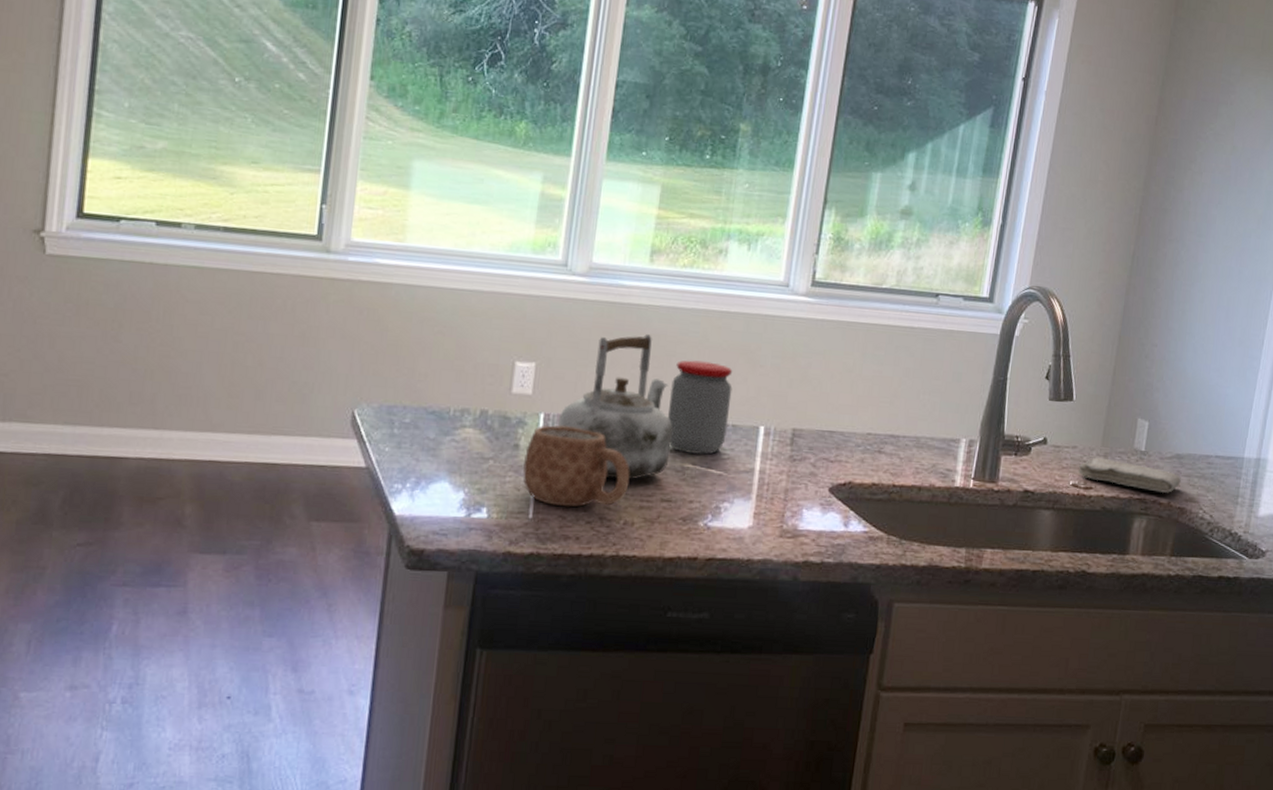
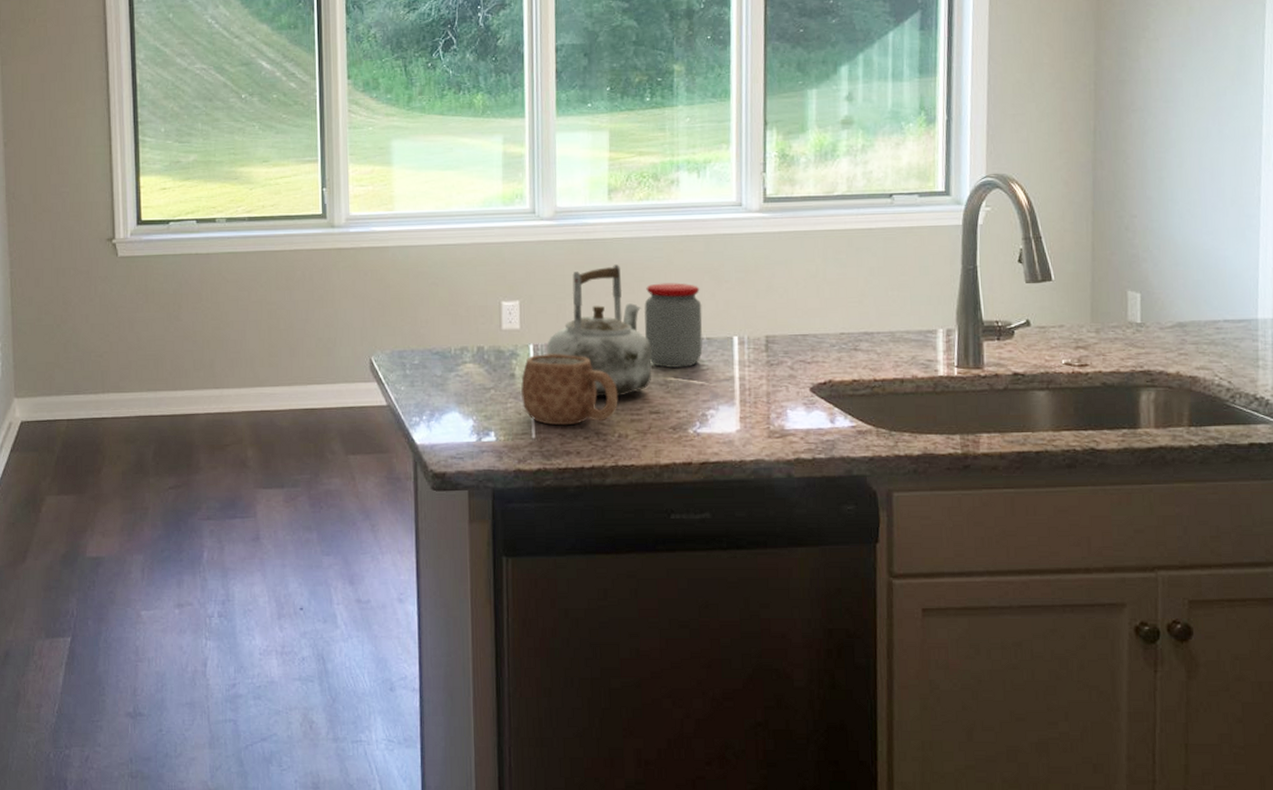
washcloth: present [1078,457,1181,493] -> none [1070,334,1188,363]

